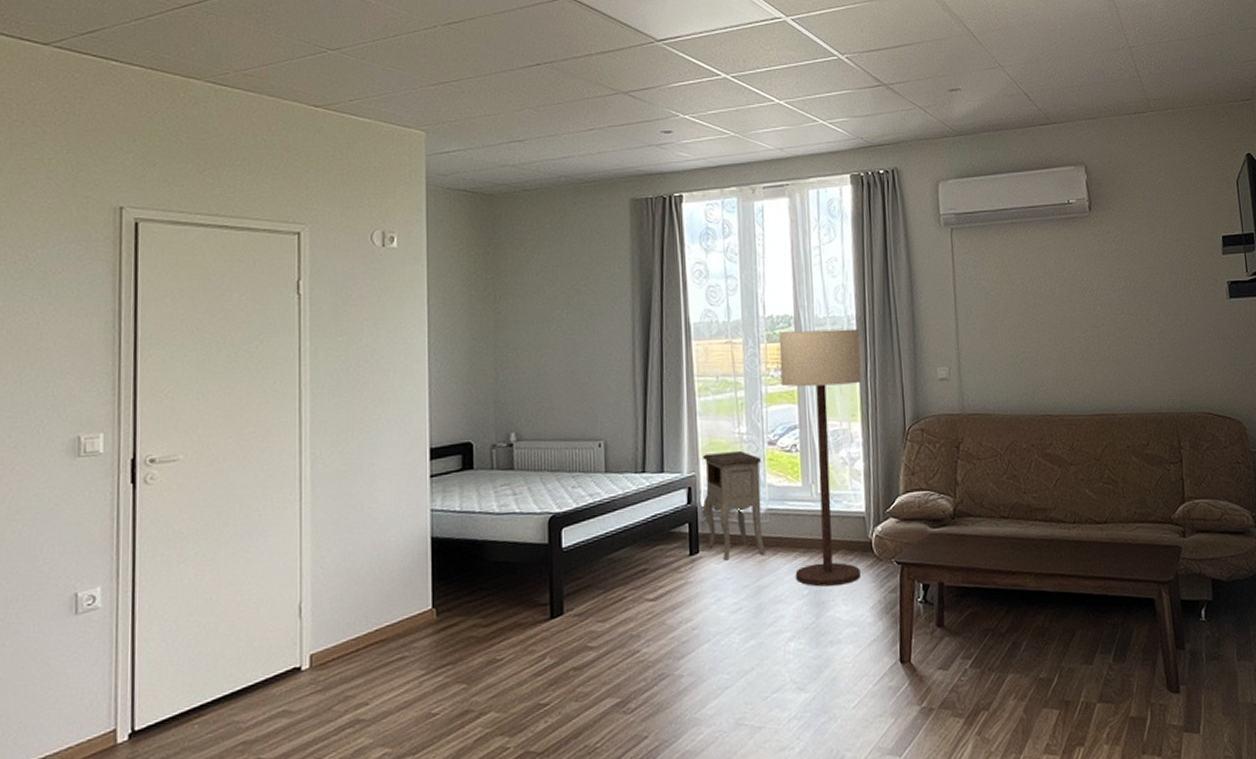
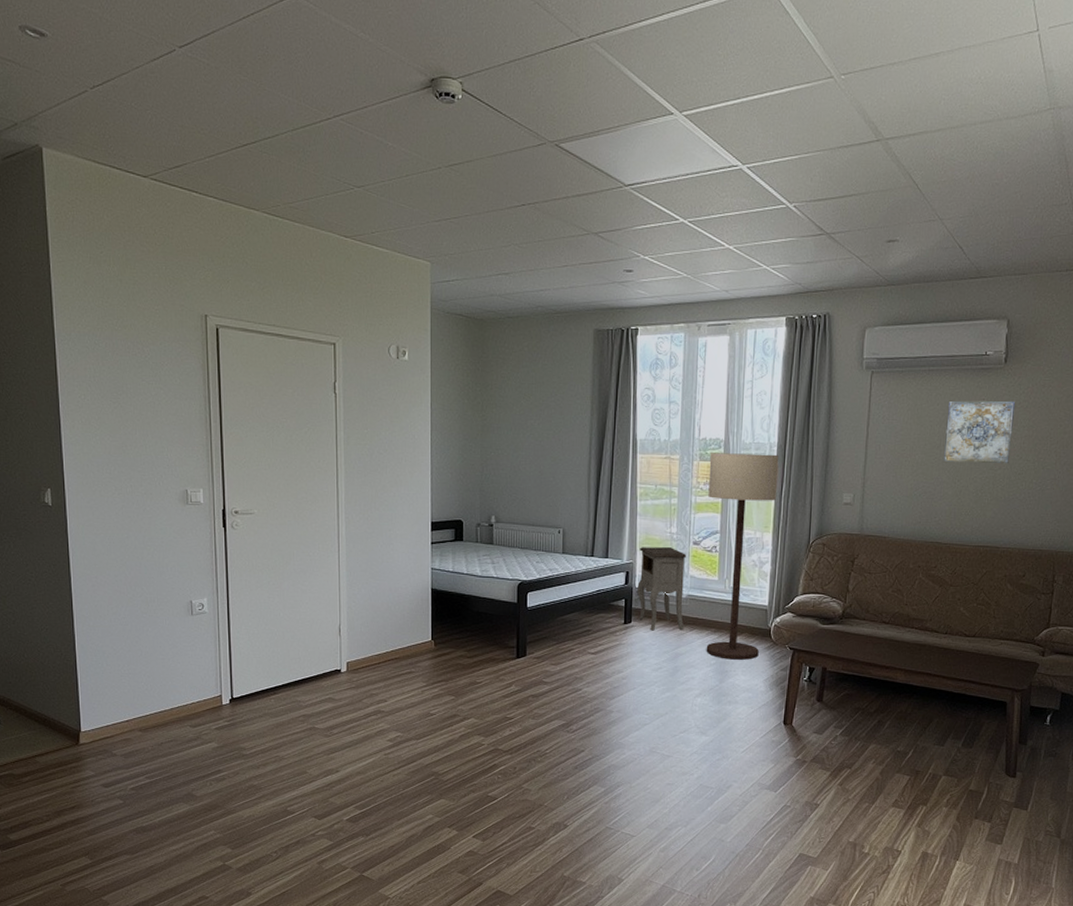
wall art: none [1038,251,1111,322] -> present [944,401,1016,463]

